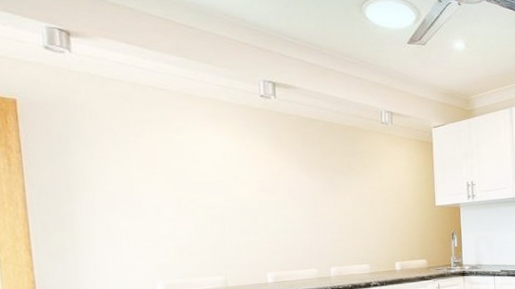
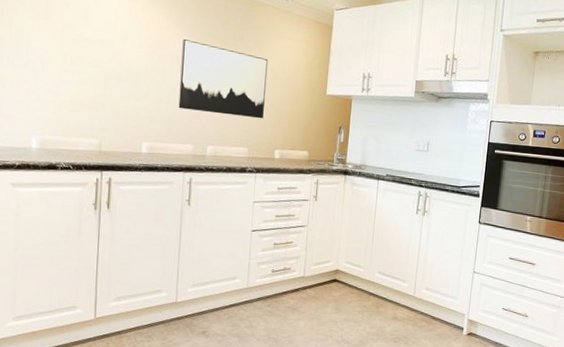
wall art: none [293,171,380,237] -> present [178,39,269,119]

